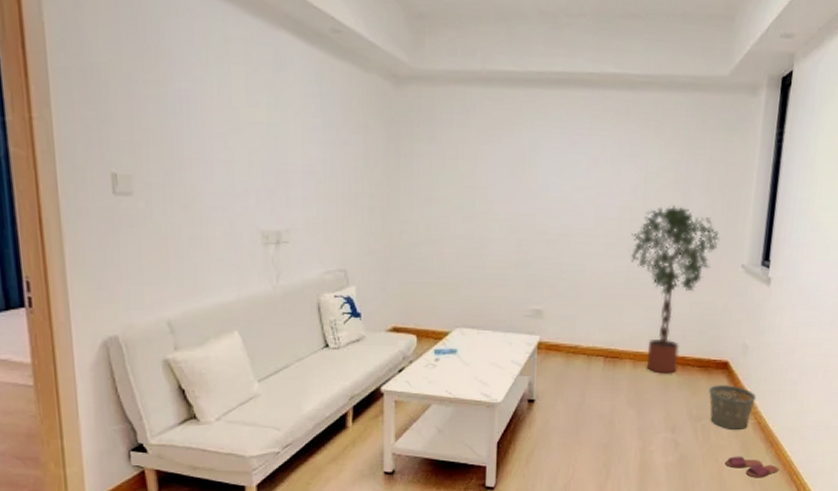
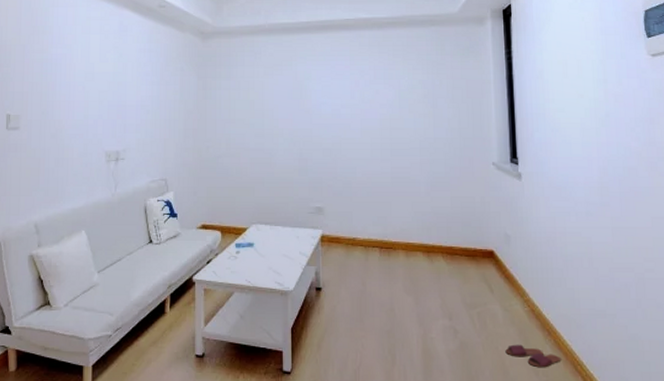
potted tree: present [631,206,720,374] -> none [392,116,469,263]
basket: present [709,385,757,429] -> none [479,273,526,317]

